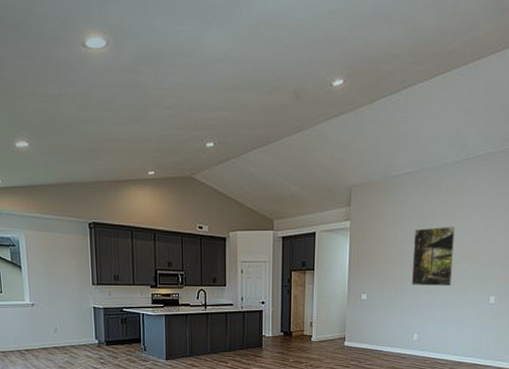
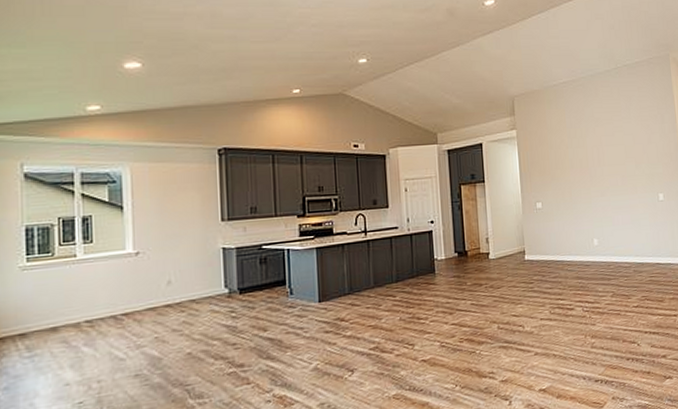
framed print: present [411,226,456,286] -> none [579,129,622,190]

